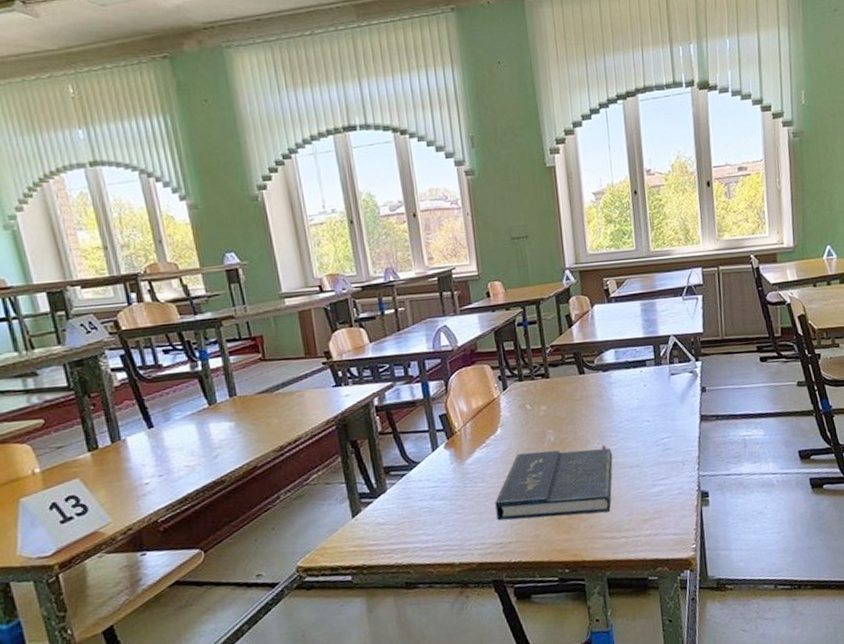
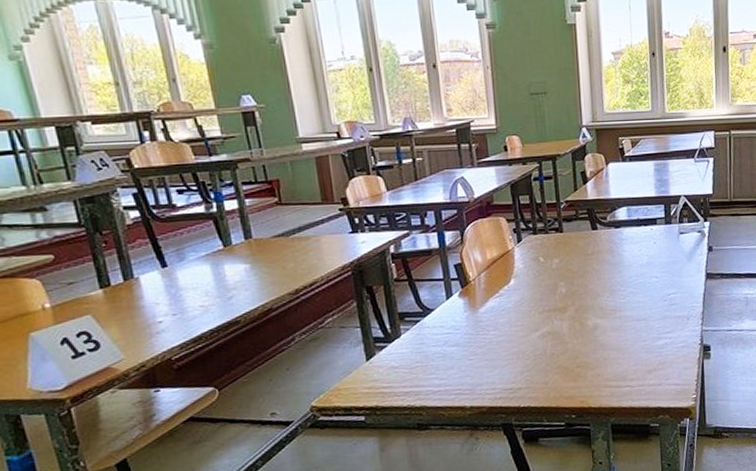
book: present [495,444,613,521] -> none [506,298,622,368]

